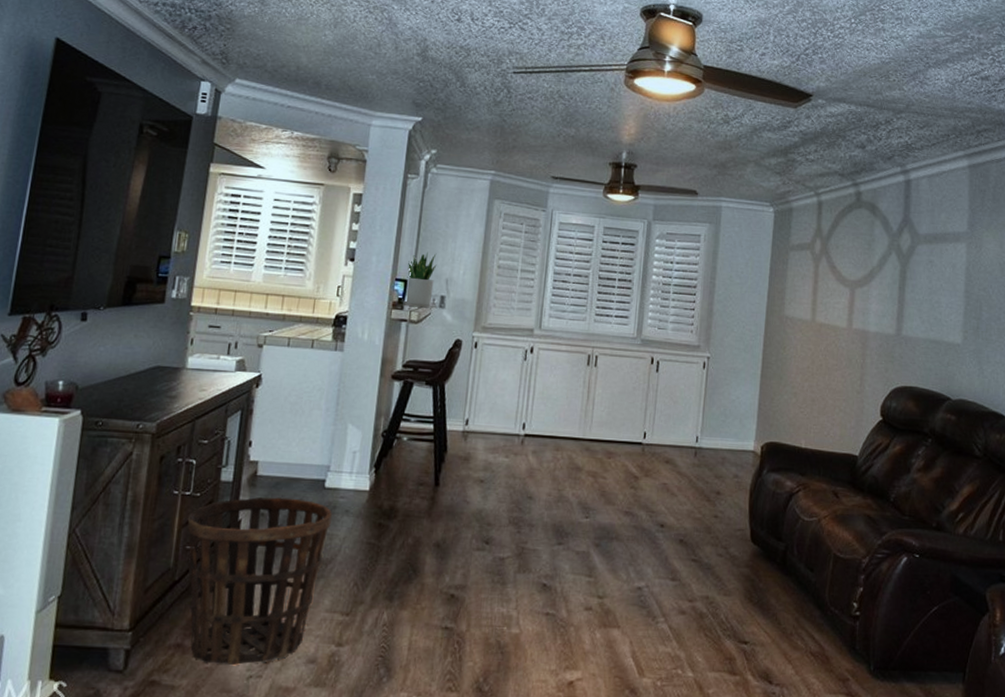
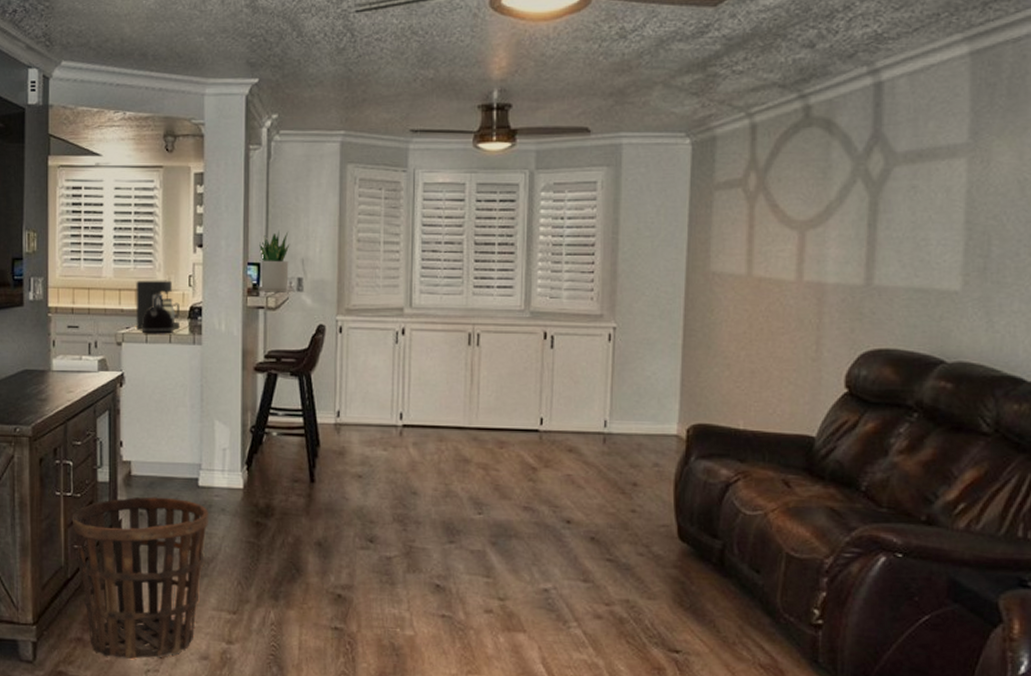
coffee maker: none [279,286,326,336] -> present [135,280,180,331]
kettle: none [285,301,318,339] -> present [141,294,175,334]

